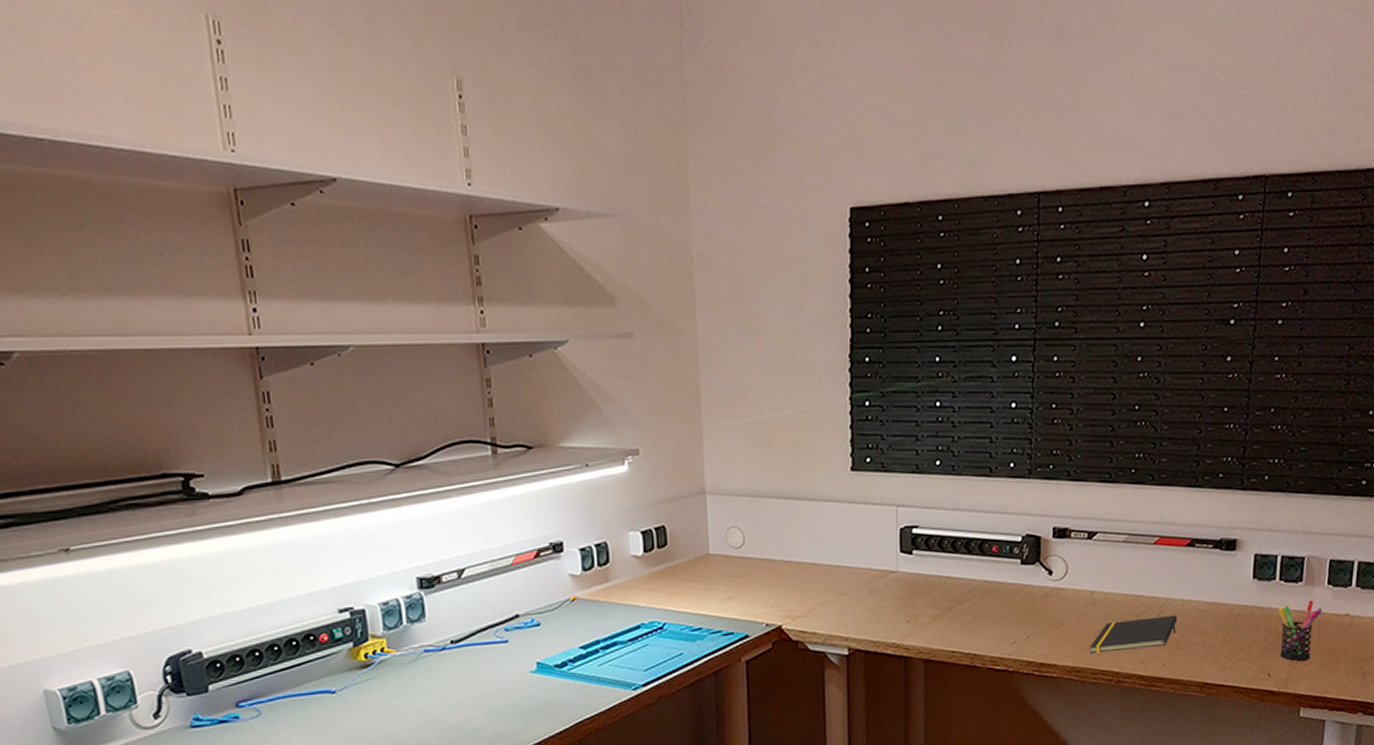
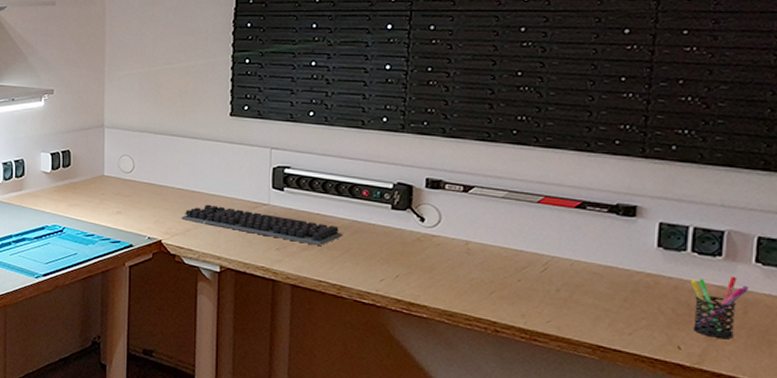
computer keyboard: none [802,578,974,613] -> present [181,204,343,246]
notepad: present [1089,614,1177,653] -> none [463,272,565,303]

